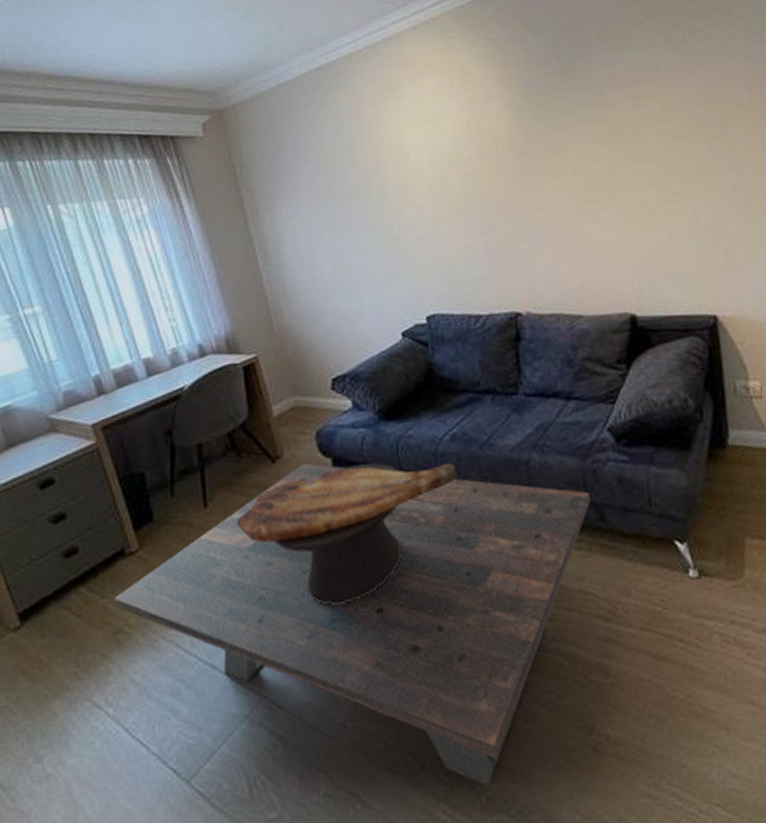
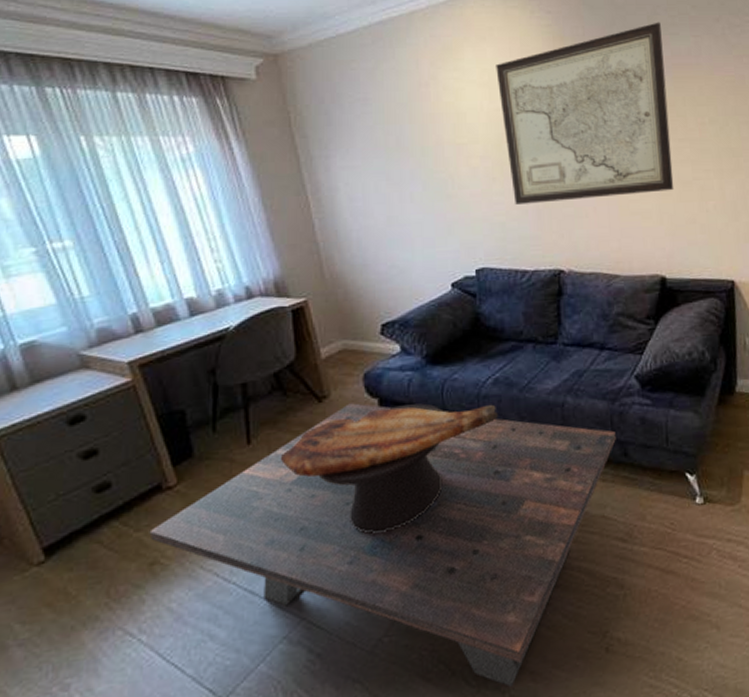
wall art: none [437,36,640,244] -> present [496,22,674,204]

